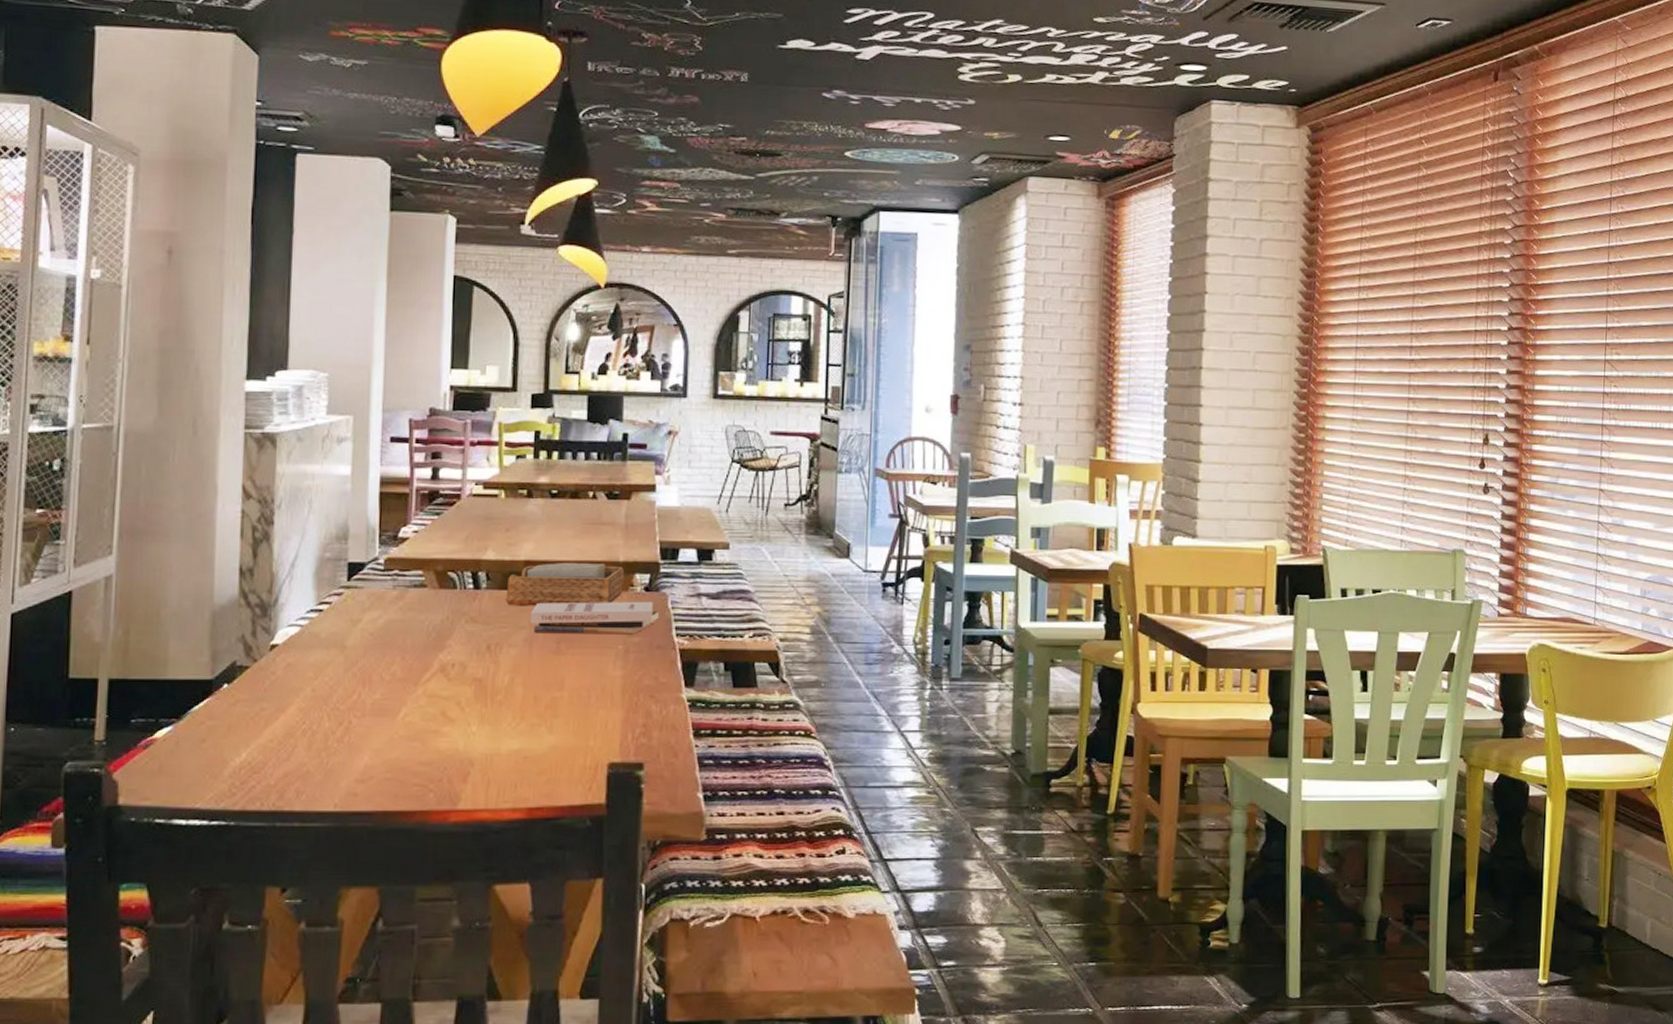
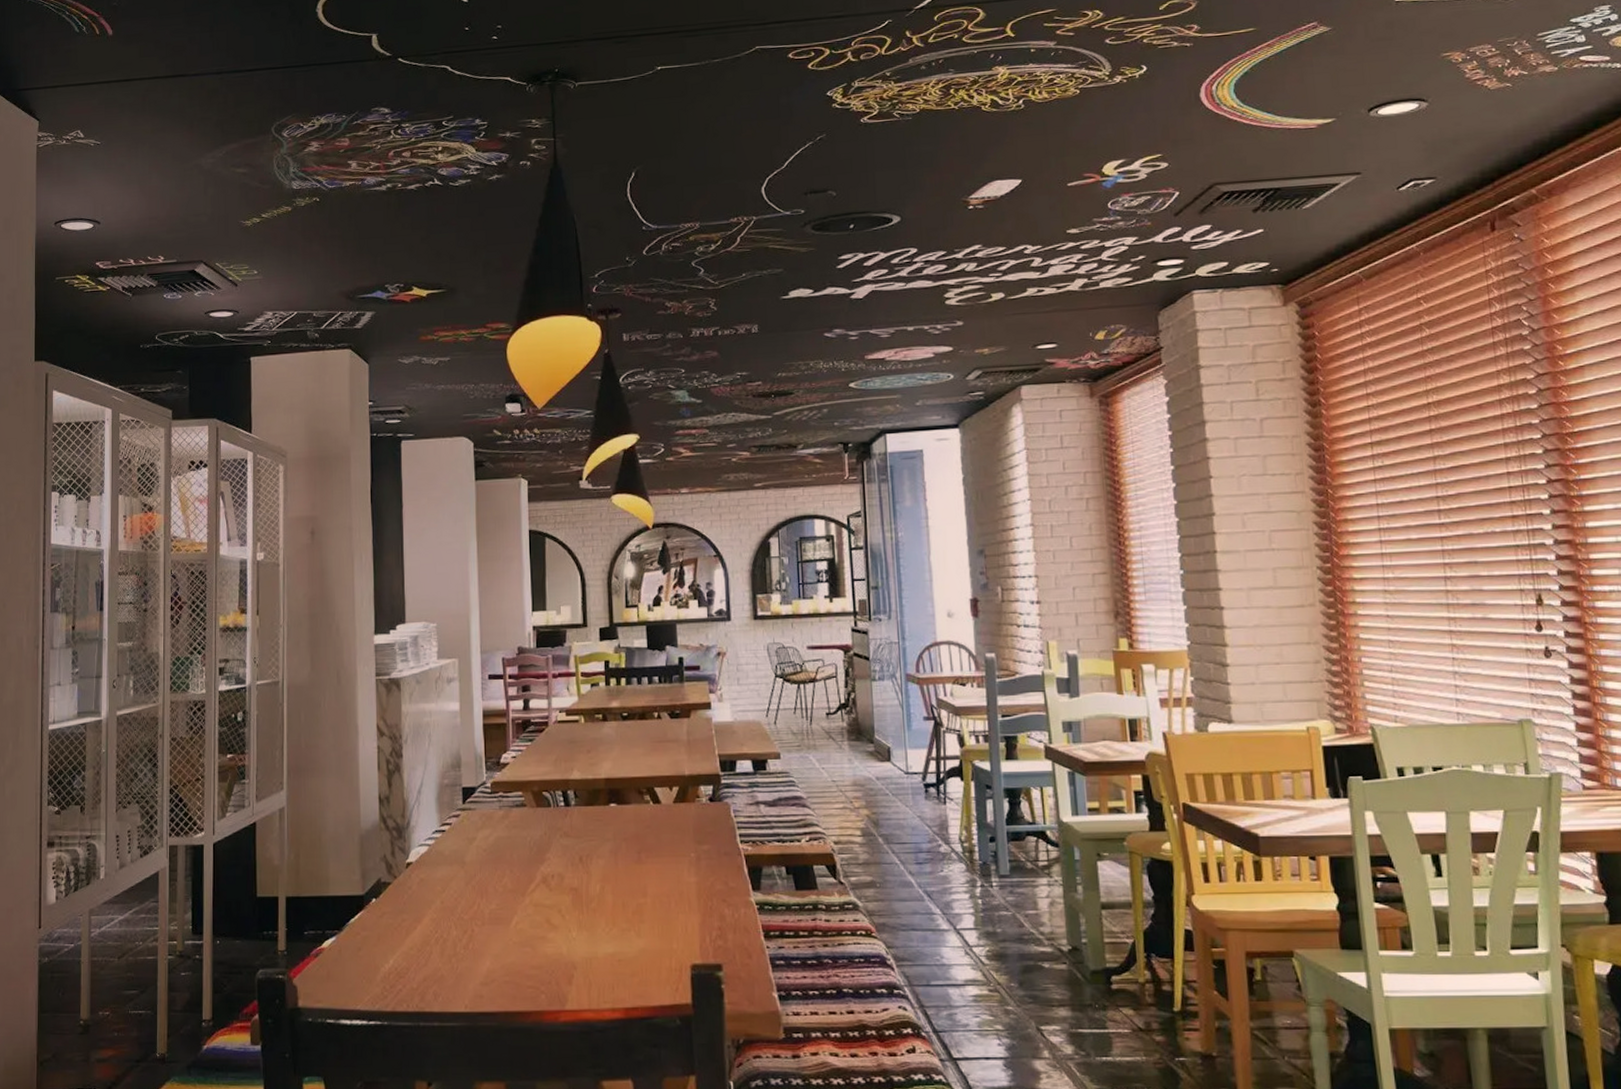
napkin holder: present [505,562,624,606] -> none [592,777,691,820]
books: present [530,601,659,635] -> none [613,811,723,845]

